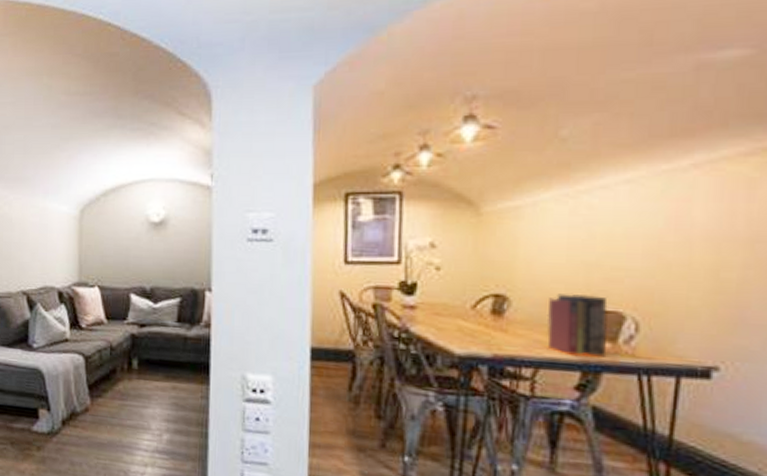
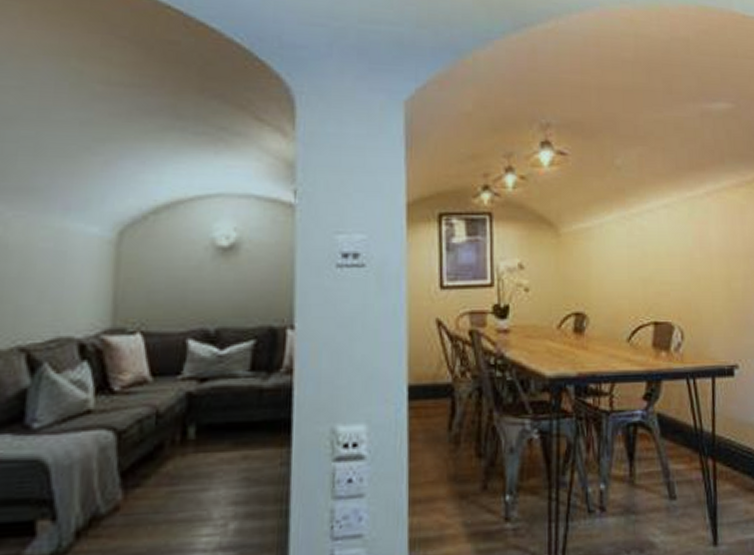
books: present [547,294,608,358] -> none [617,309,664,367]

